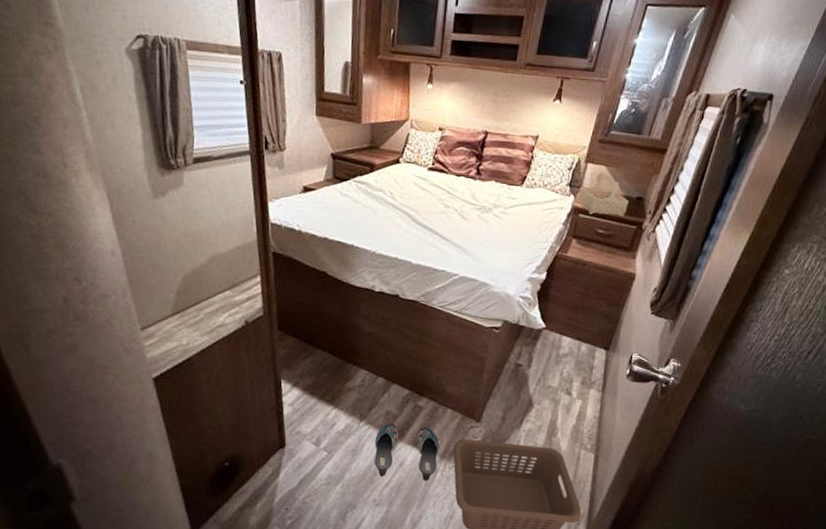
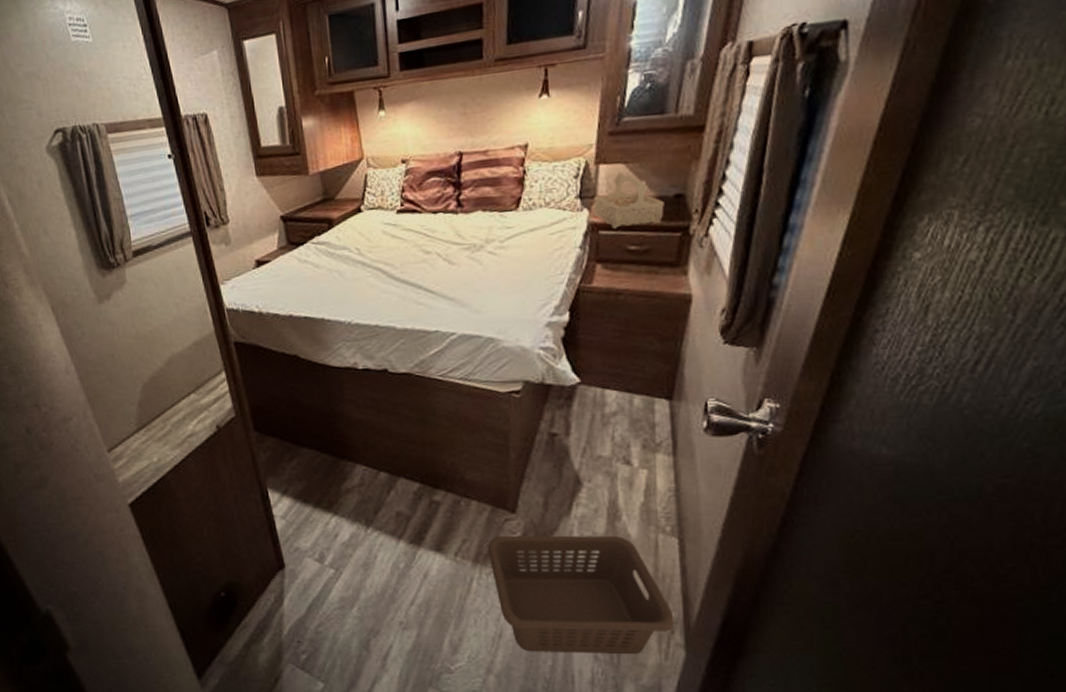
slippers: present [374,423,439,481] -> none [388,527,470,593]

